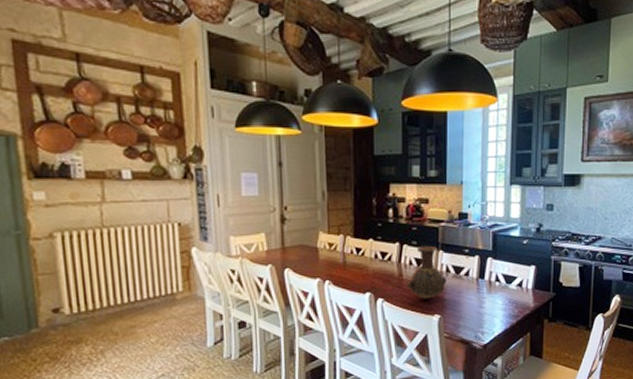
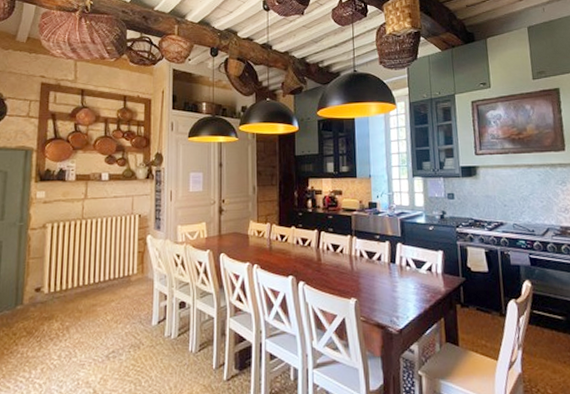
vase: present [406,245,446,300] -> none [325,232,360,283]

